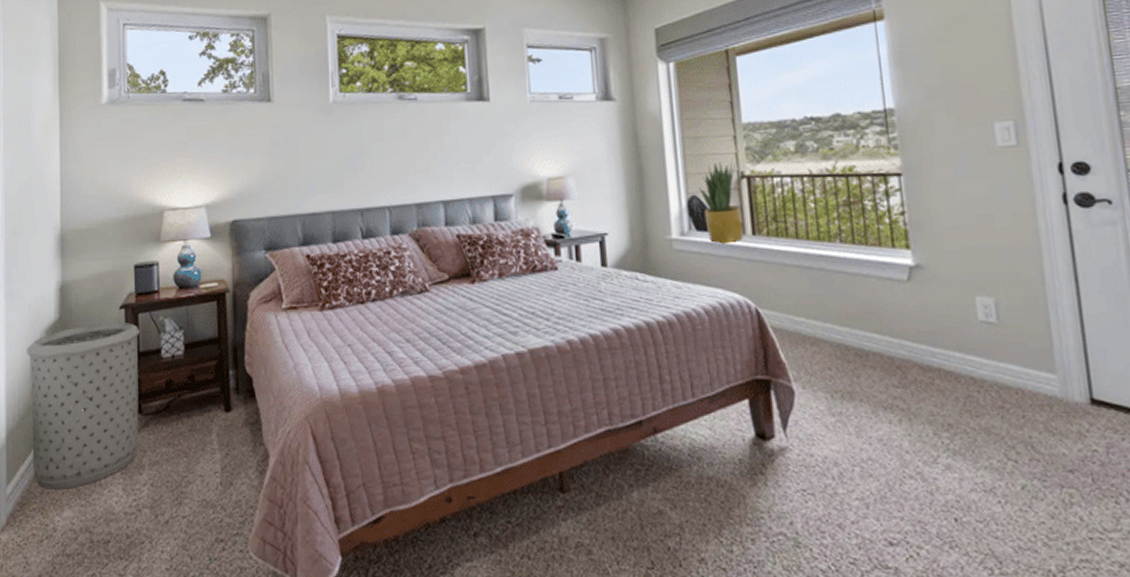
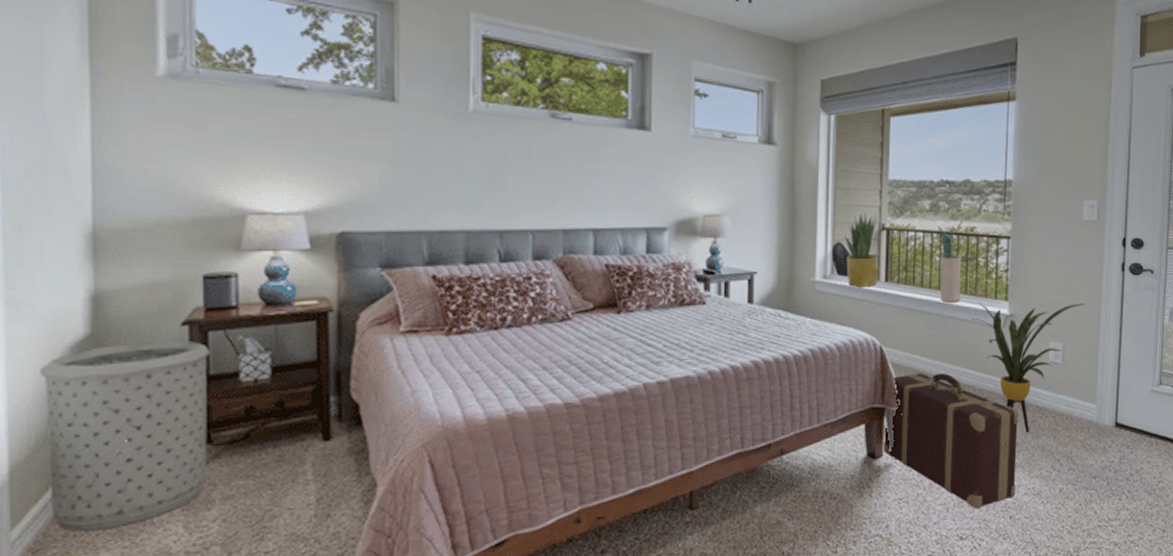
suitcase: none [772,337,958,507] -> present [884,372,1018,509]
vase: none [811,169,848,255] -> present [939,227,962,302]
house plant: none [865,247,1018,411] -> present [972,302,1085,433]

